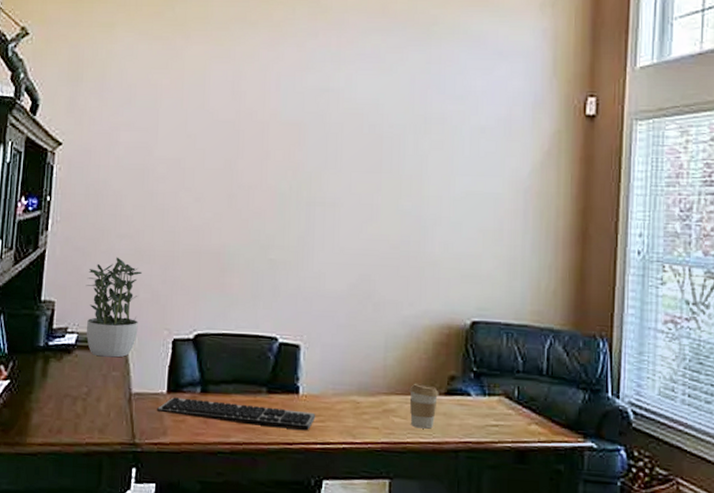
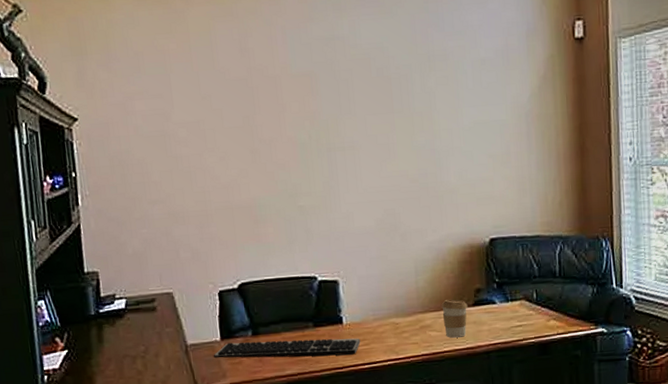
potted plant: present [85,257,143,358] -> none [126,222,184,317]

